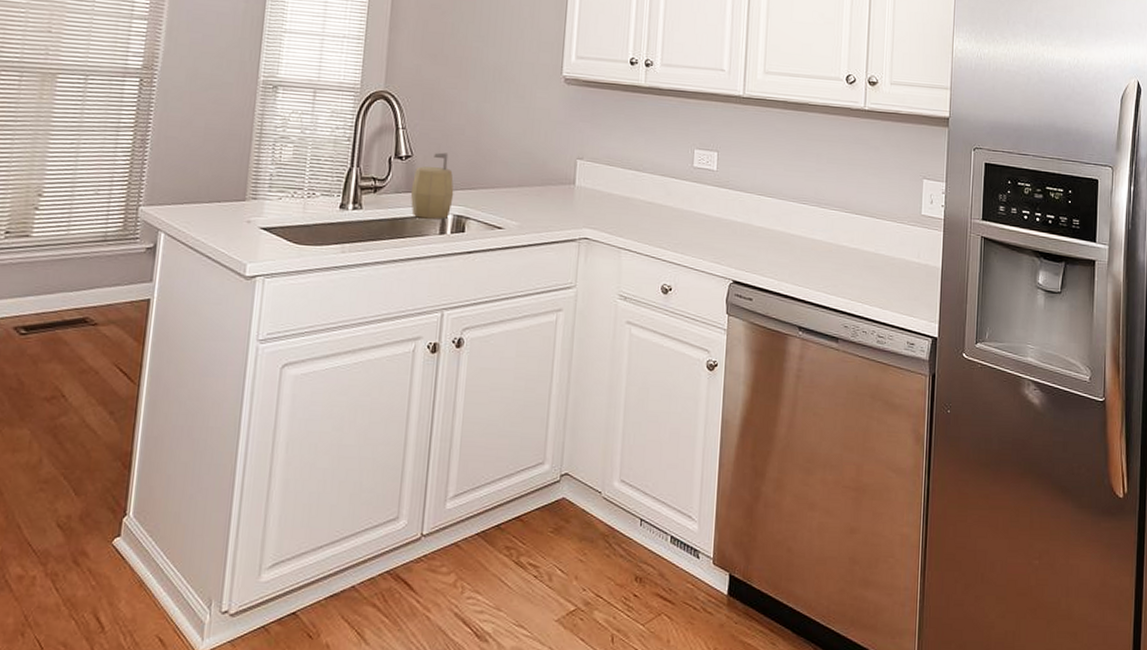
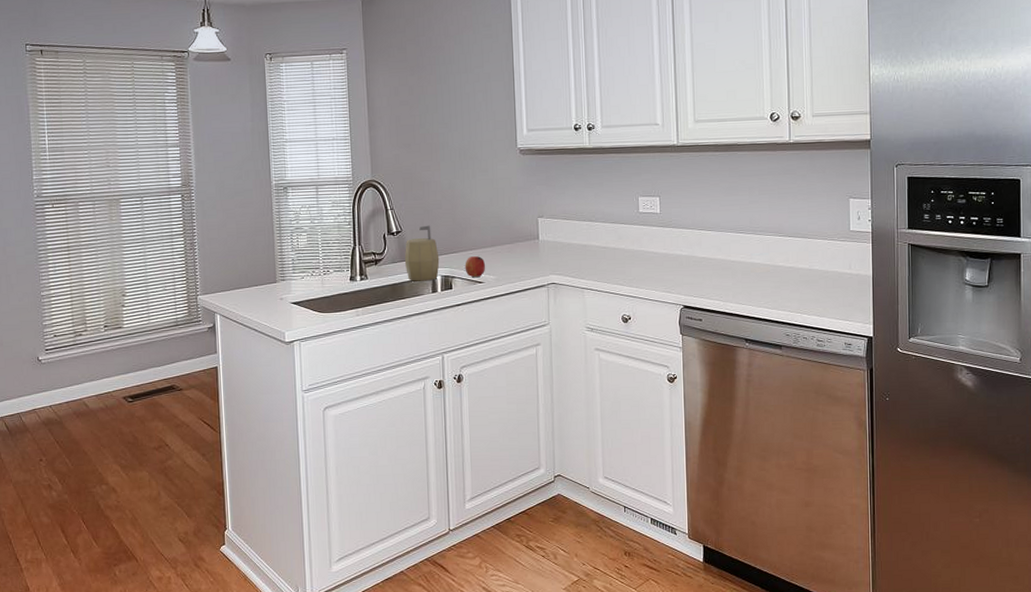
fruit: none [483,196,509,222] -> present [465,256,486,278]

